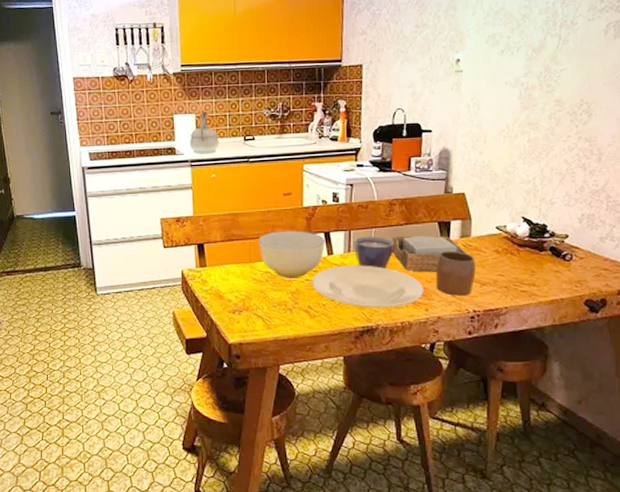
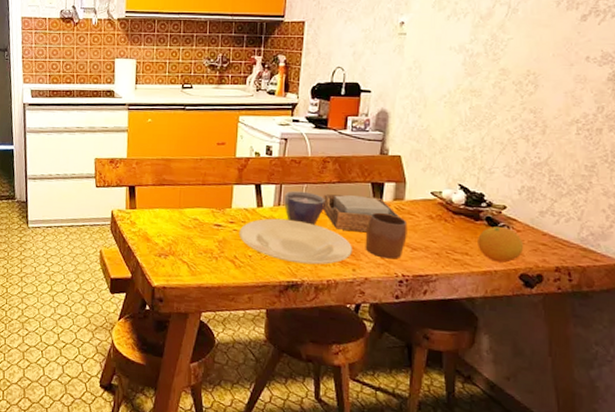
kettle: present [189,111,219,155] -> none [128,57,158,99]
bowl: present [258,230,326,277] -> none [188,179,256,227]
fruit: none [543,256,588,290] -> present [478,226,524,263]

